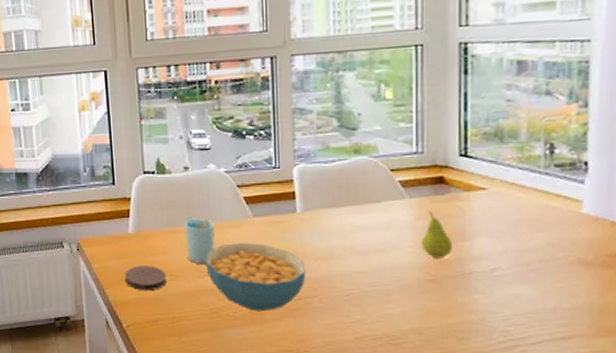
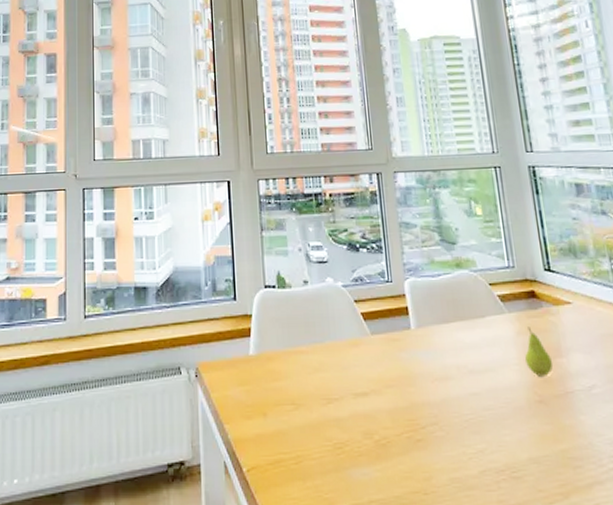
coaster: present [125,266,166,291] -> none [246,393,288,425]
cup: present [184,217,215,265] -> none [305,335,336,390]
cereal bowl: present [205,243,306,312] -> none [327,364,426,445]

